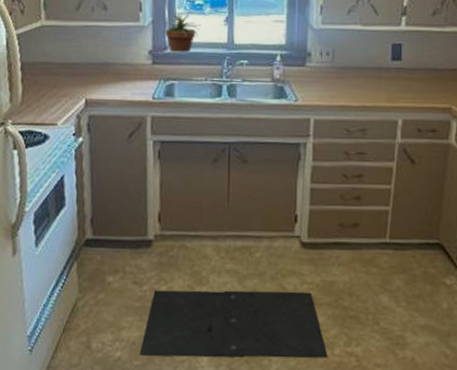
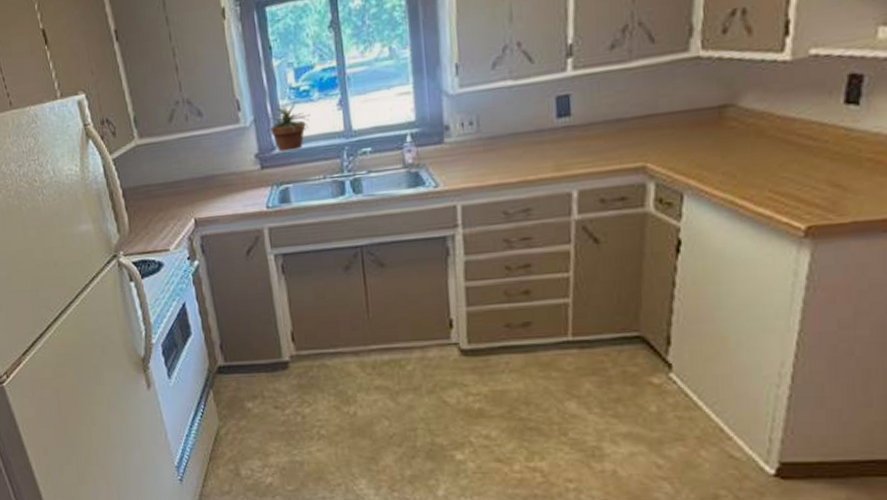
door mat: present [139,290,328,358] -> none [291,404,506,481]

